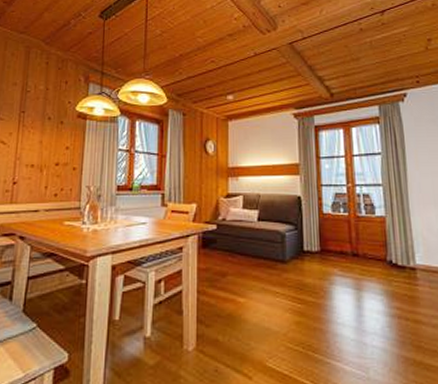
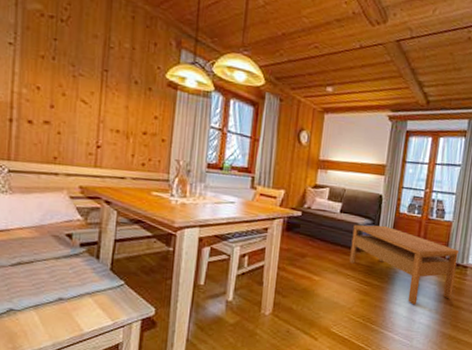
coffee table: none [274,230,406,323] -> present [349,224,459,305]

